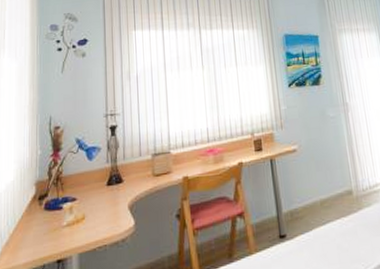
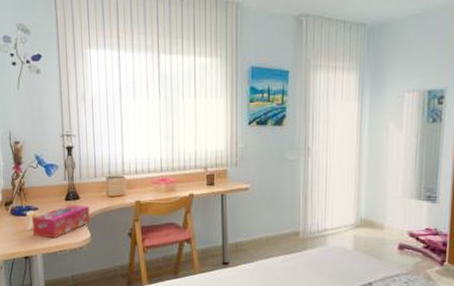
tissue box: none [68,188,134,233] -> present [31,204,90,239]

